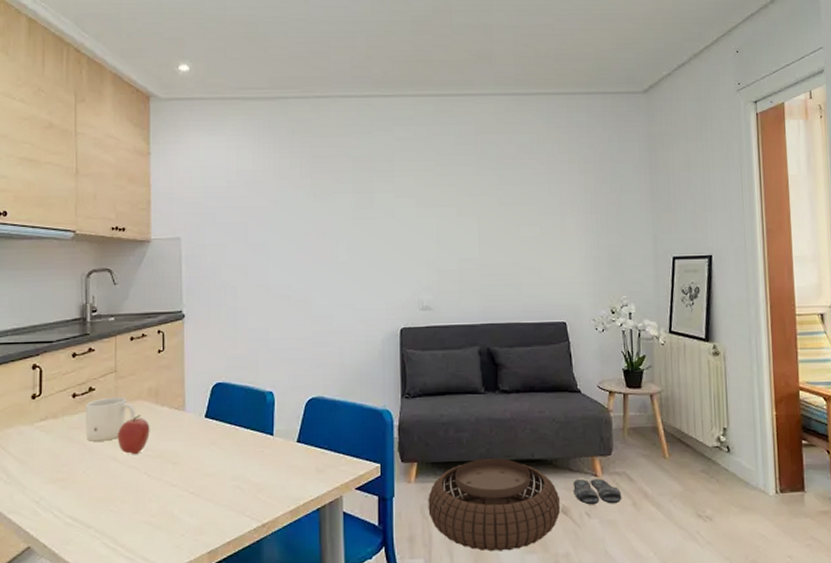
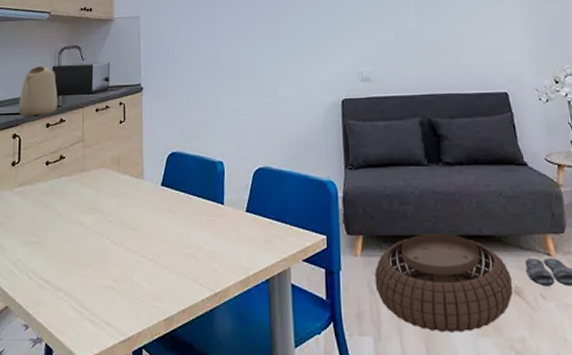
kettle: none [38,290,85,346] -> present [18,65,58,117]
toaster: none [77,287,147,323] -> present [51,63,110,96]
mug: present [85,397,135,441] -> none [56,165,99,207]
fruit: present [117,415,150,454] -> none [83,182,112,220]

